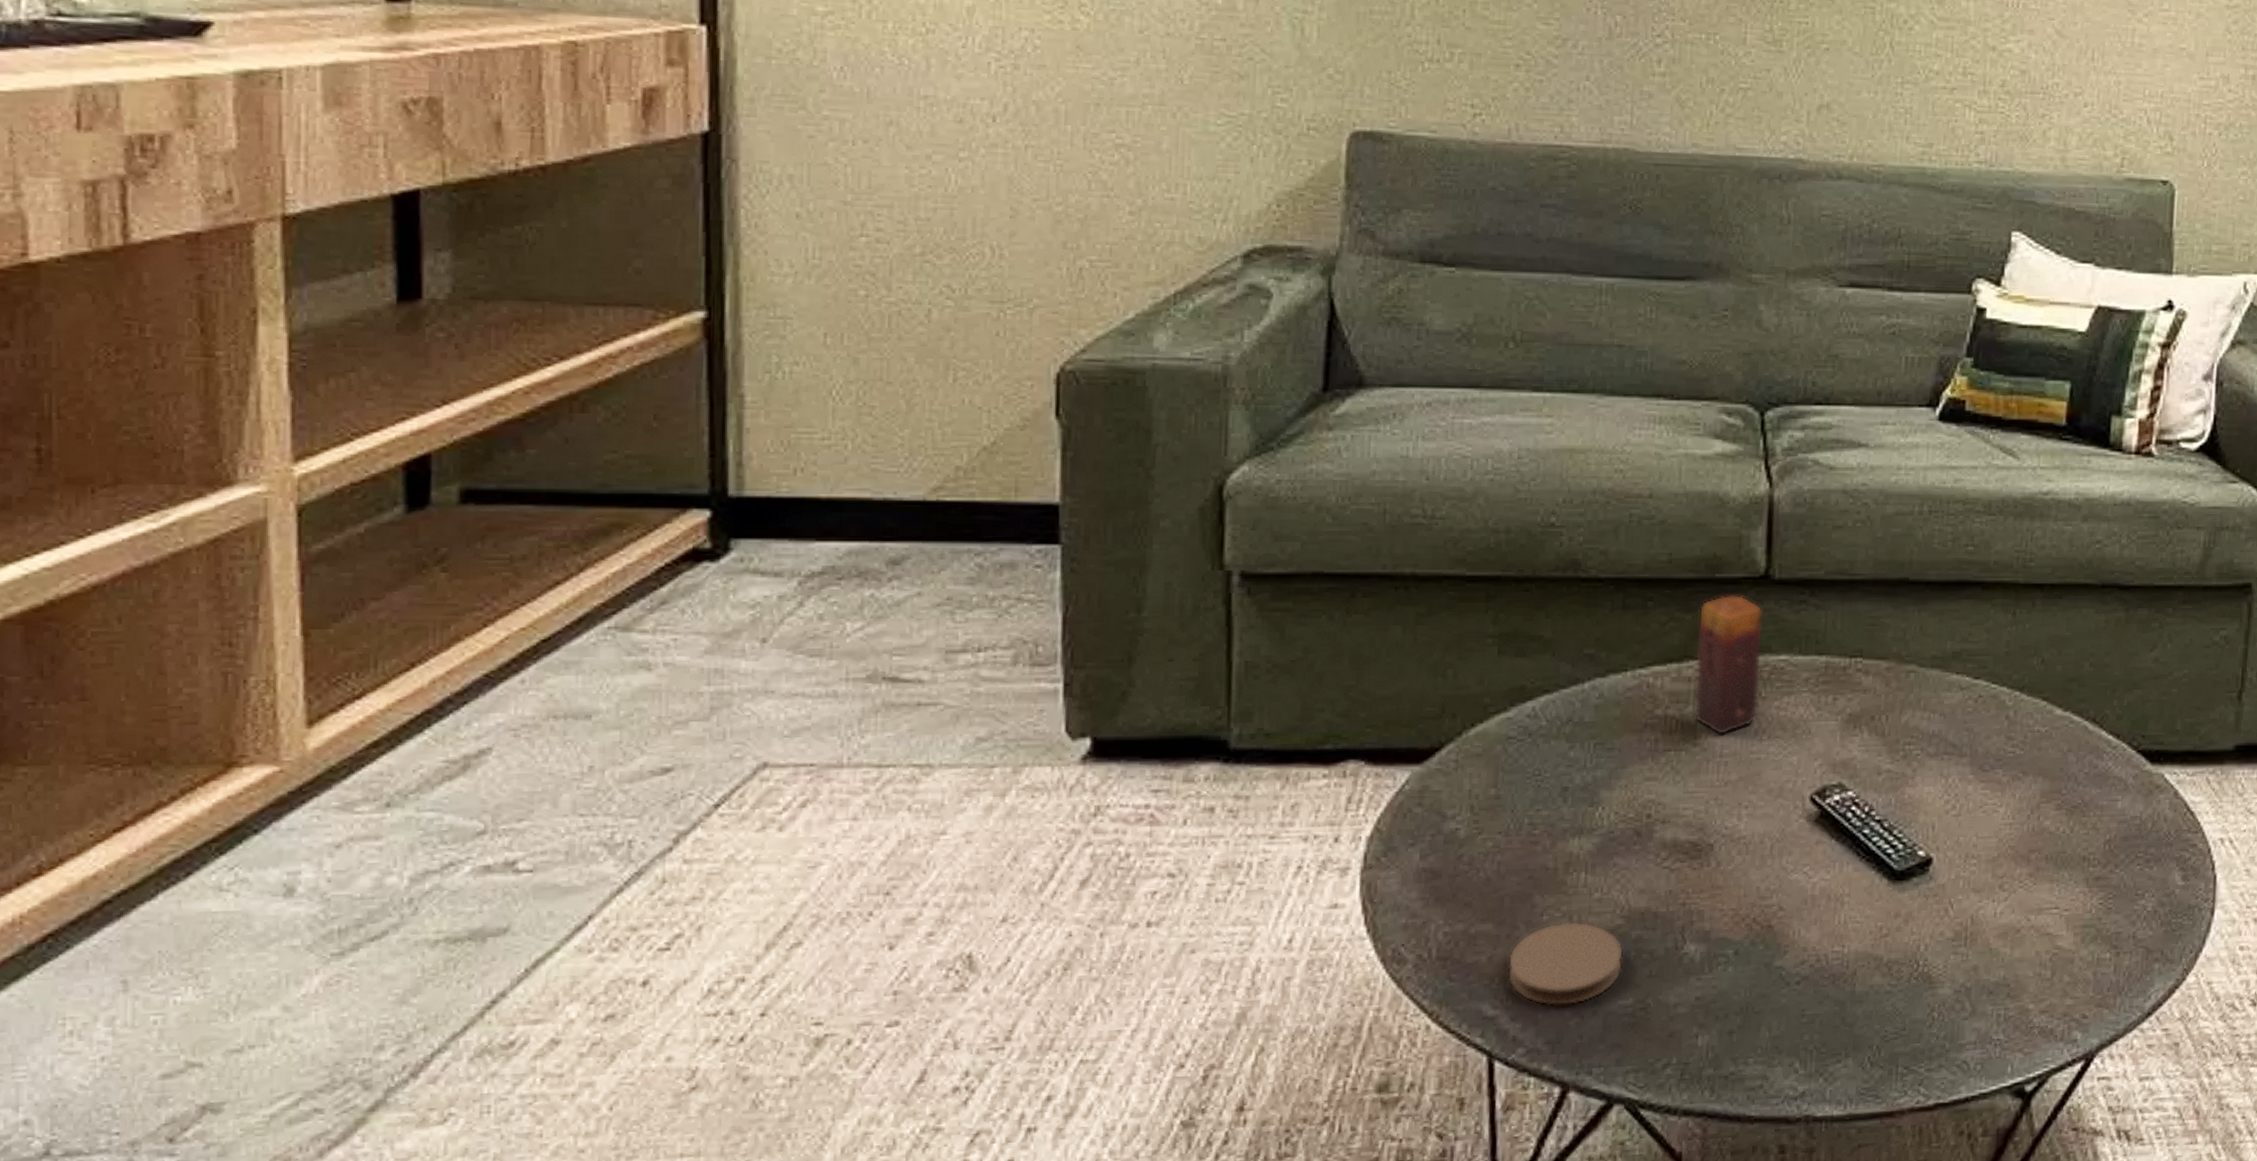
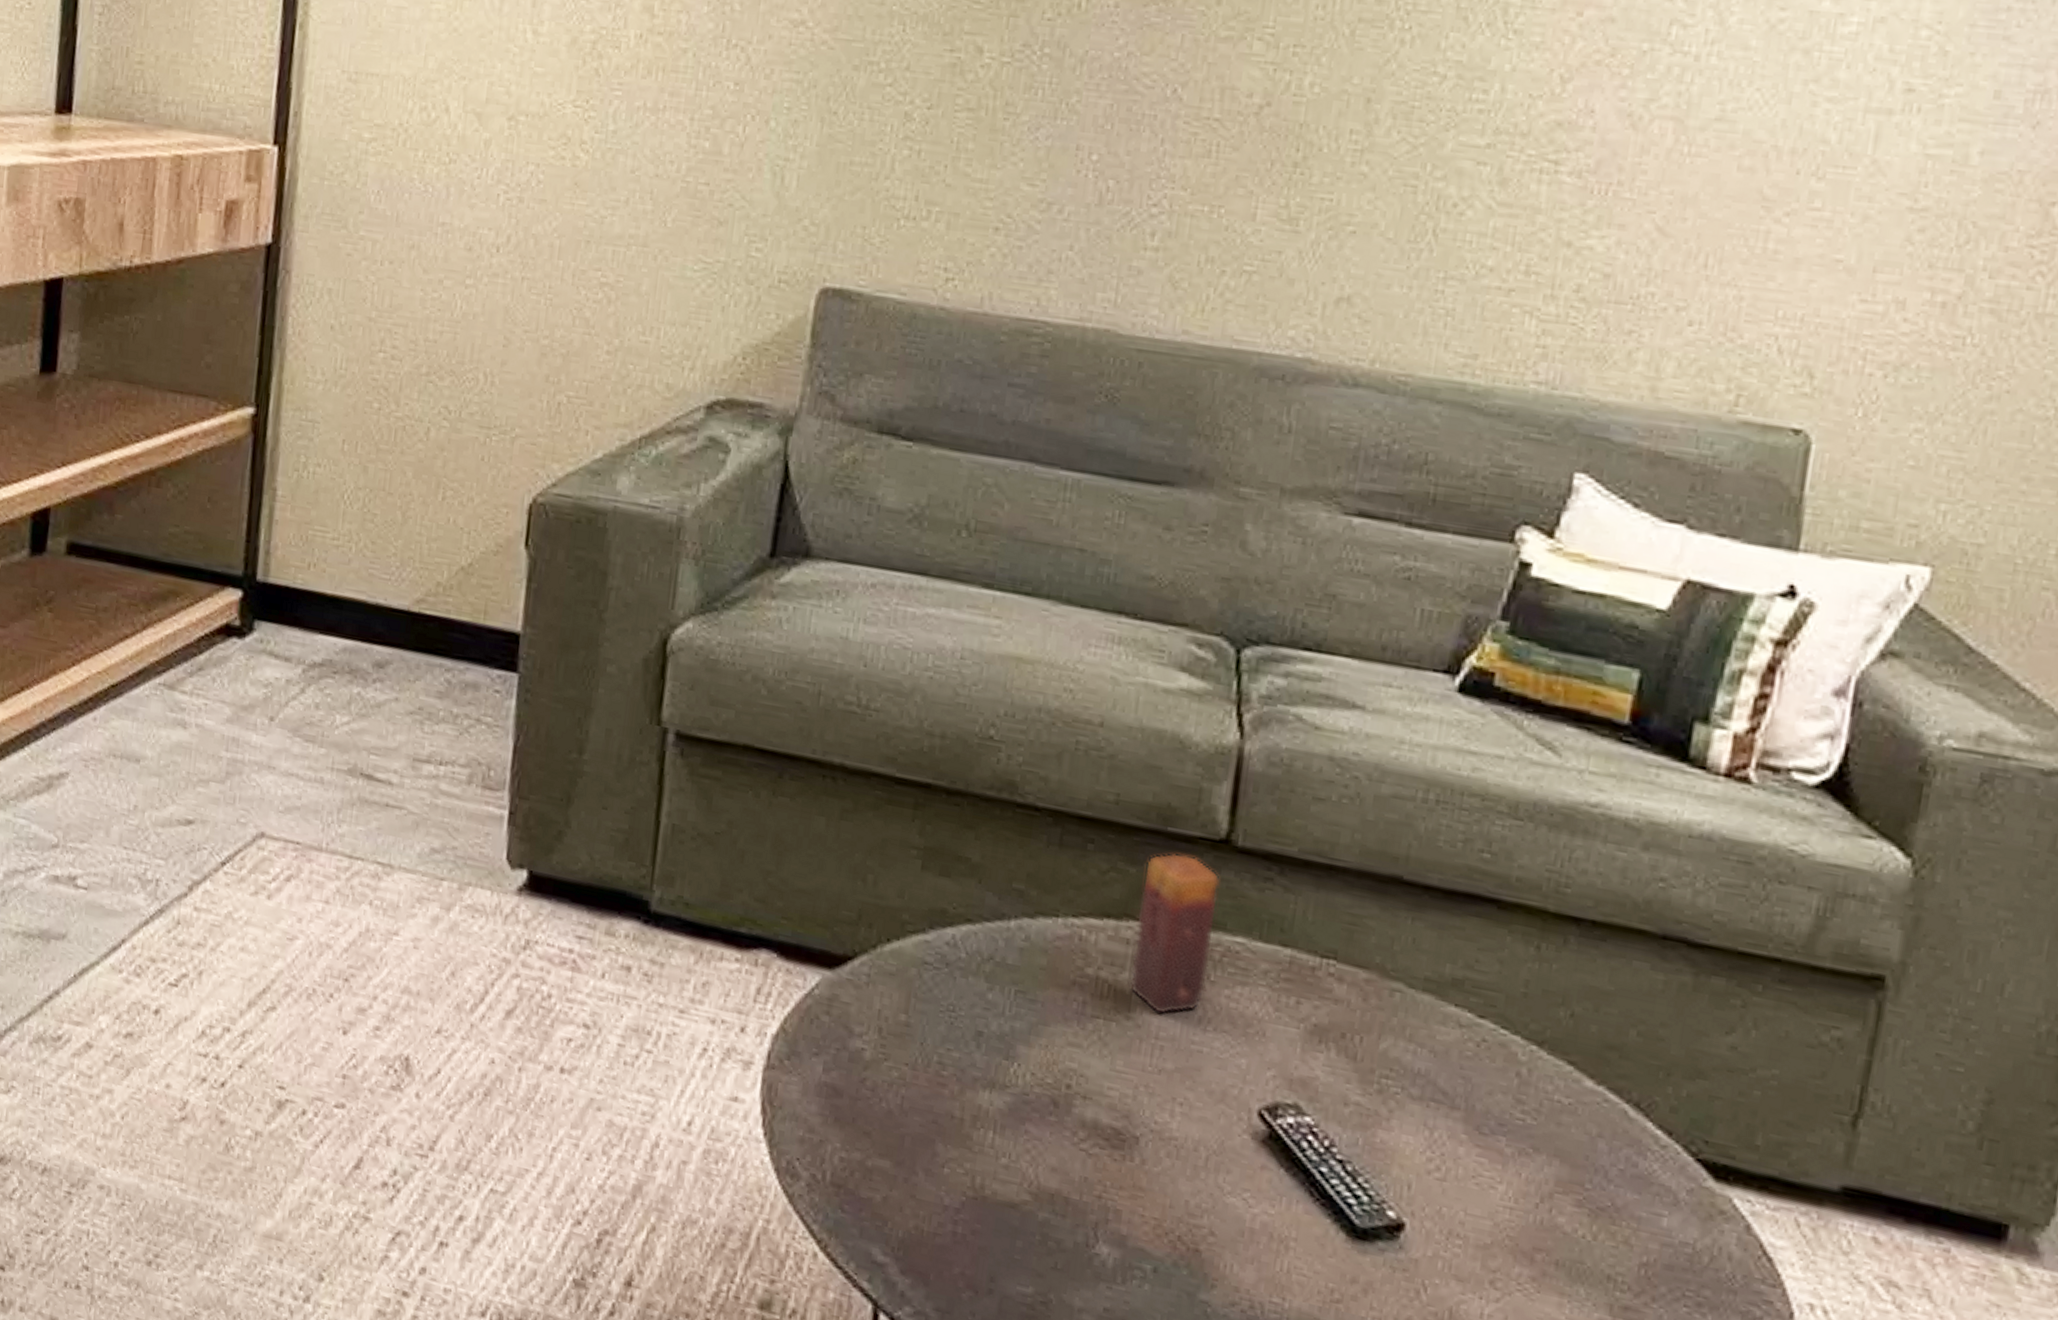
coaster: present [1507,921,1623,1007] -> none [901,1179,1028,1277]

